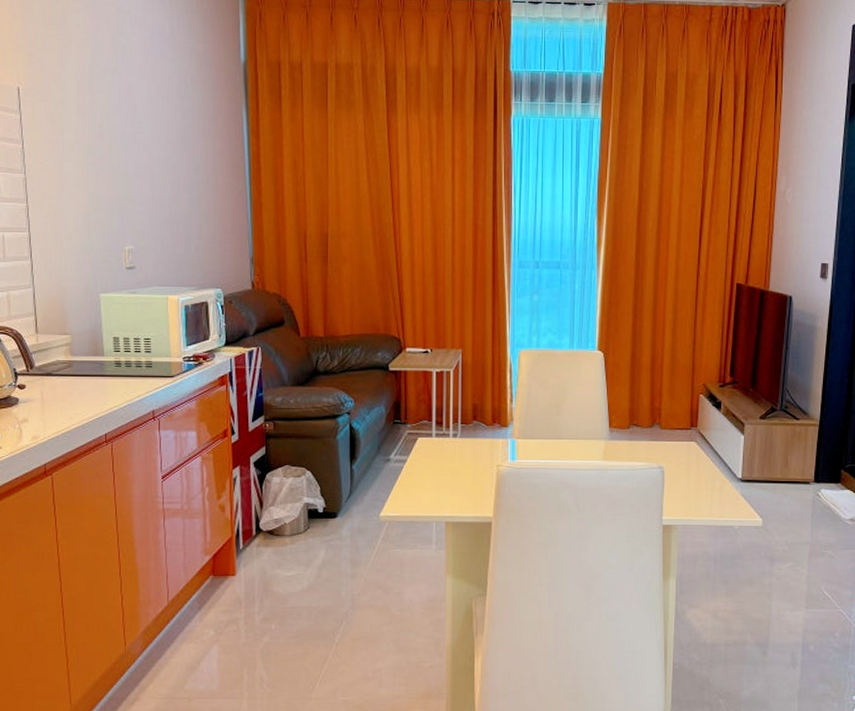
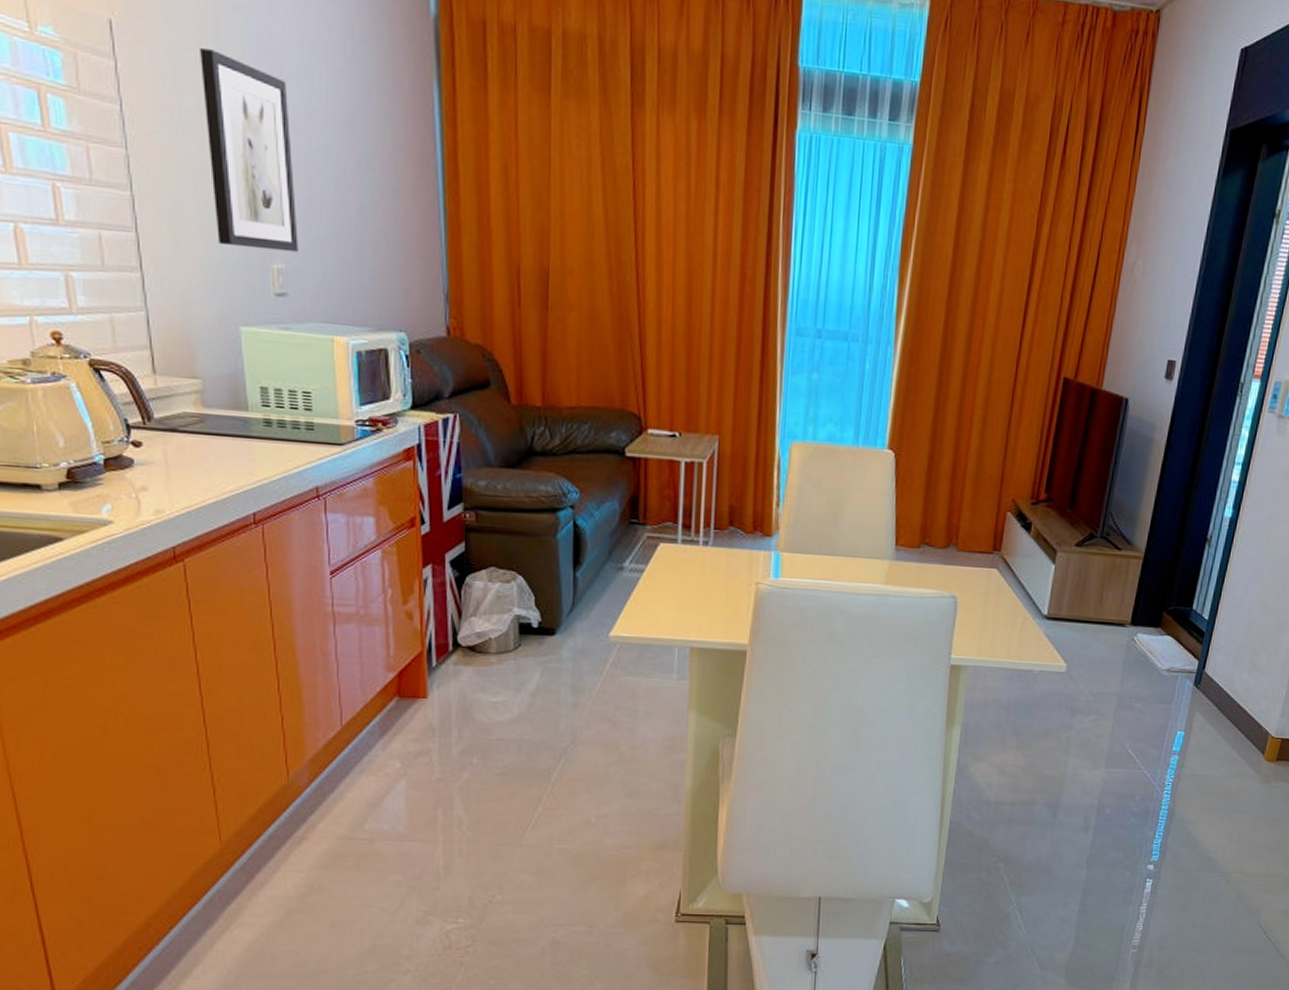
wall art: none [79,101,144,237] -> present [200,48,299,253]

